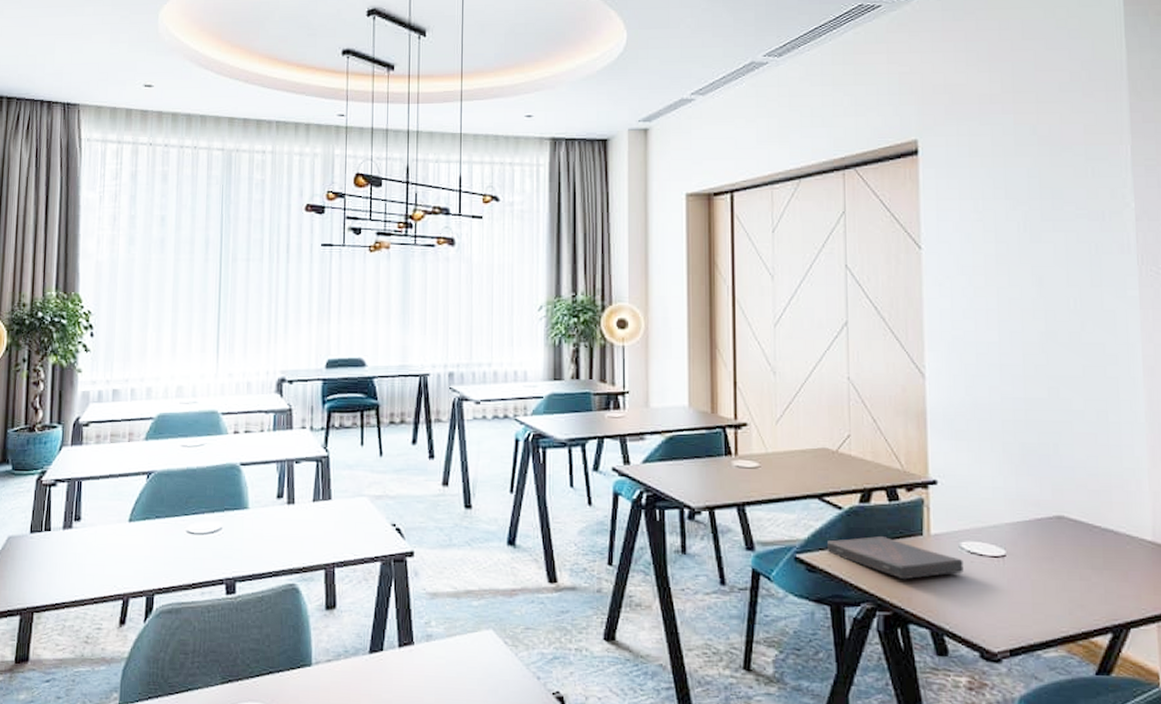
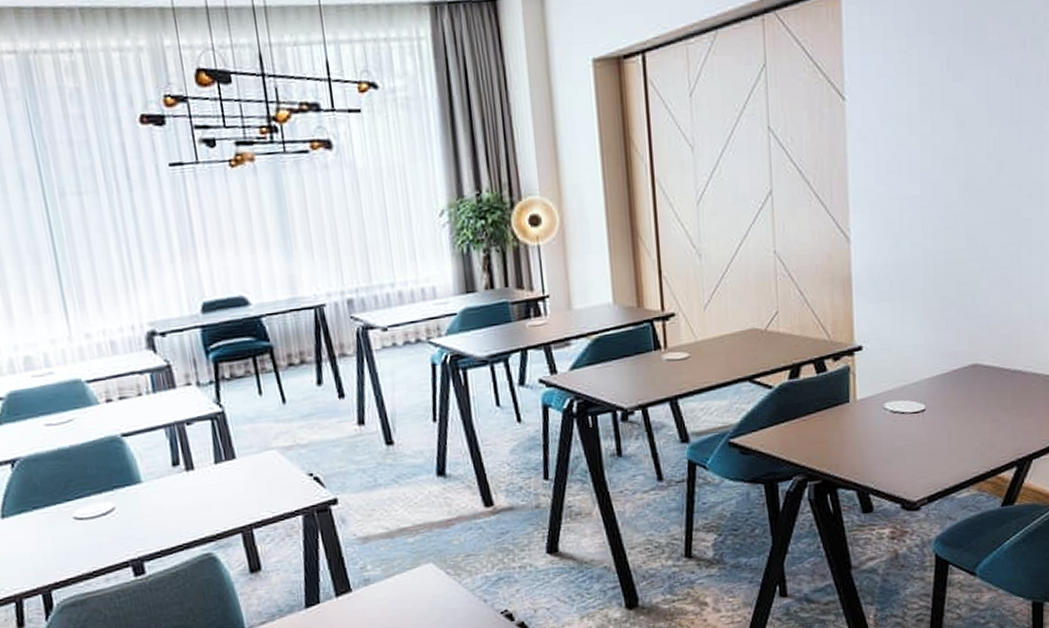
book: present [827,536,964,580] -> none [759,409,887,448]

